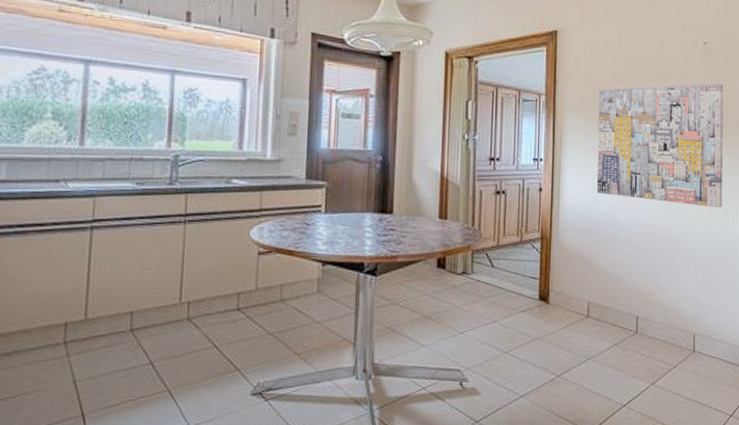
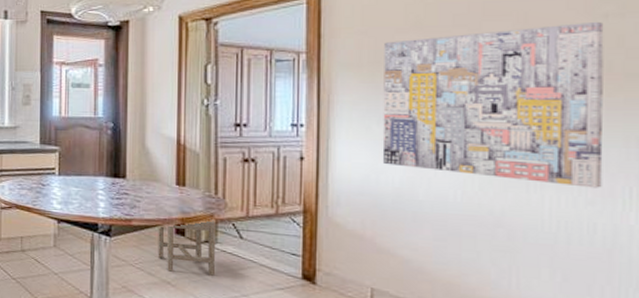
stool: none [420,249,472,306] -> present [158,218,216,276]

